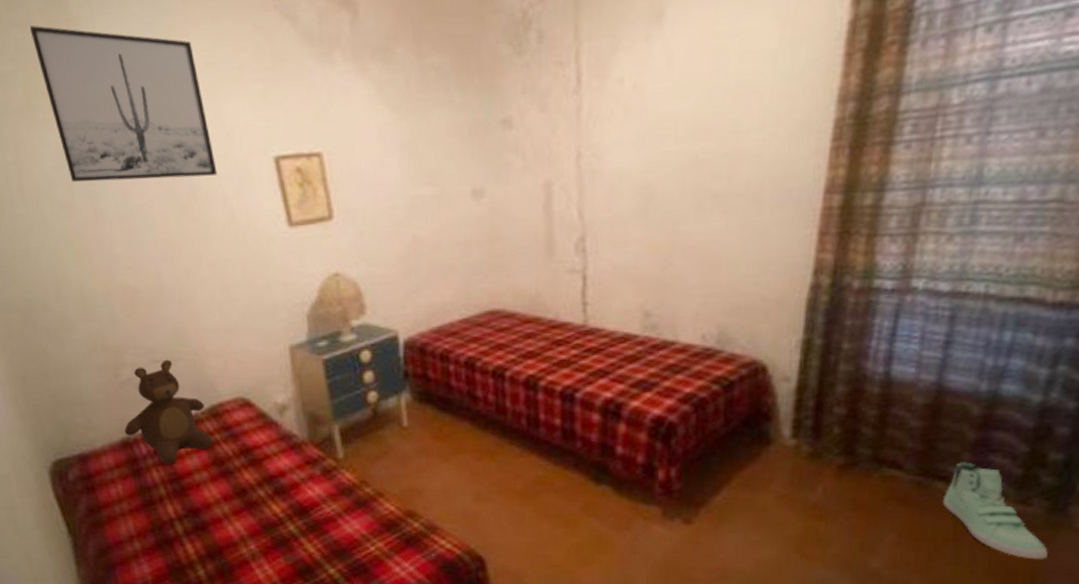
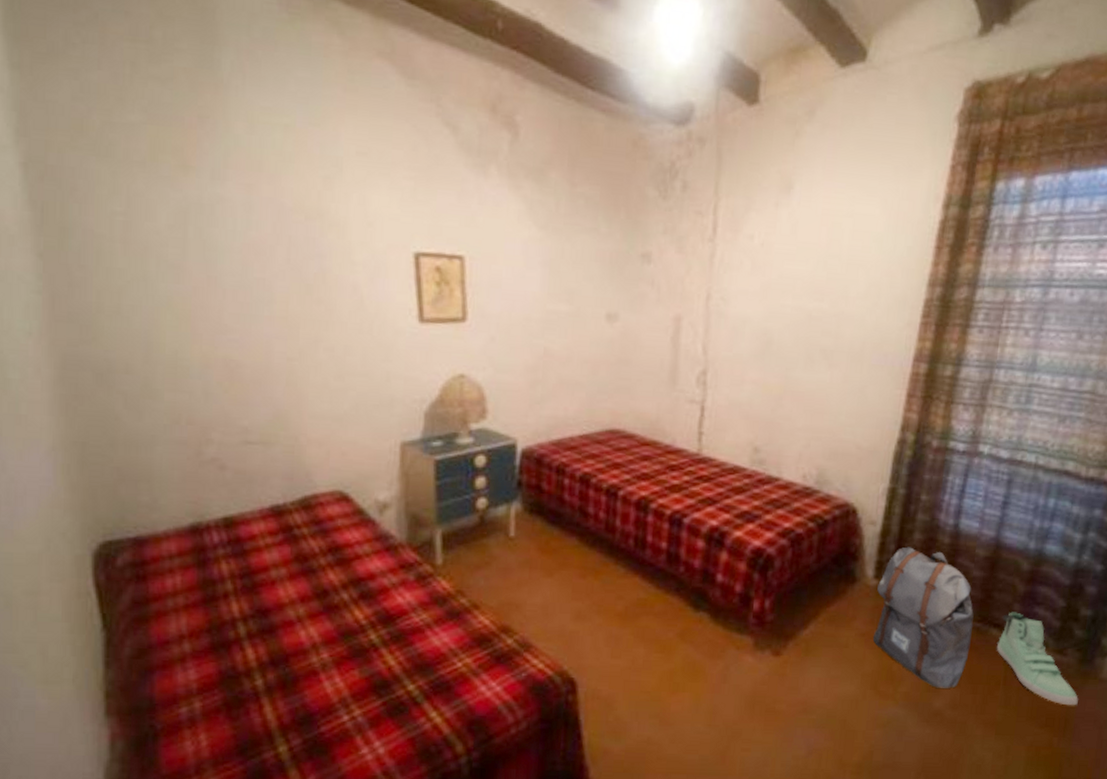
wall art: present [29,25,218,182] -> none [170,81,352,261]
teddy bear: present [124,359,213,464] -> none [195,442,299,556]
backpack: none [794,401,913,547] -> present [872,547,974,688]

